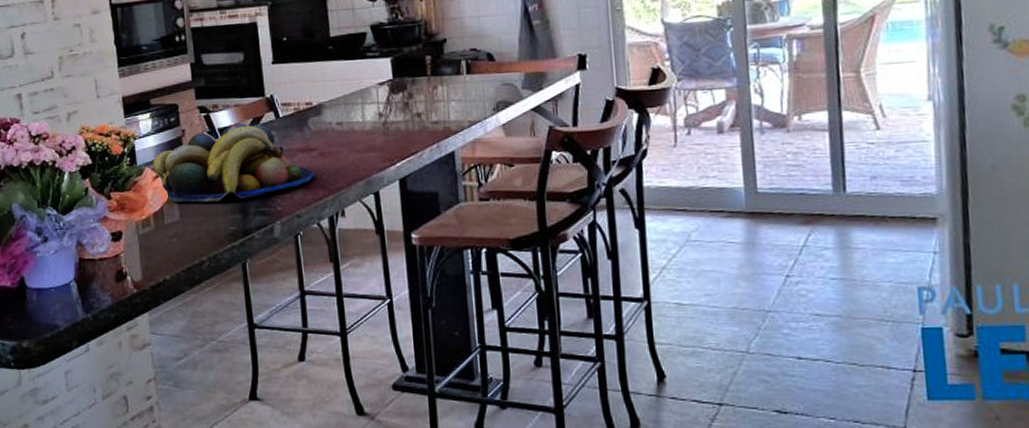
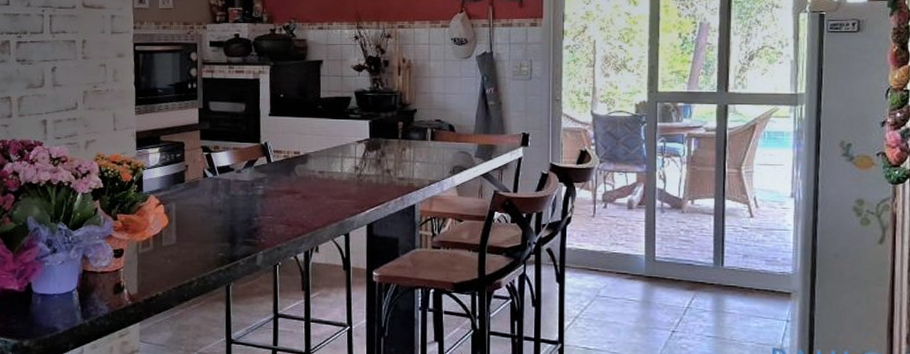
fruit bowl: present [153,123,314,203] -> none [157,164,296,230]

